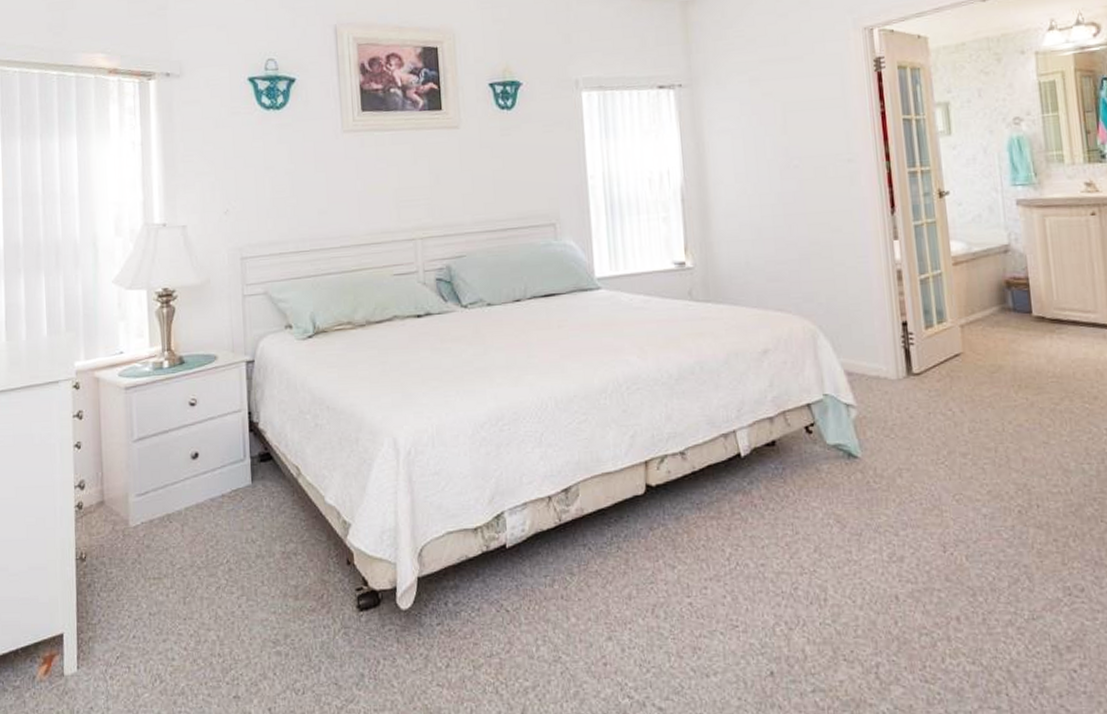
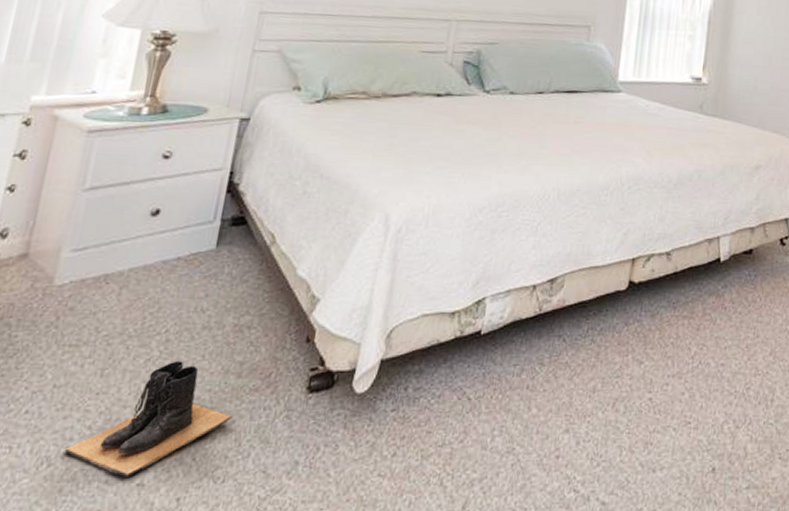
boots: none [170,587,299,691] -> present [64,360,233,477]

